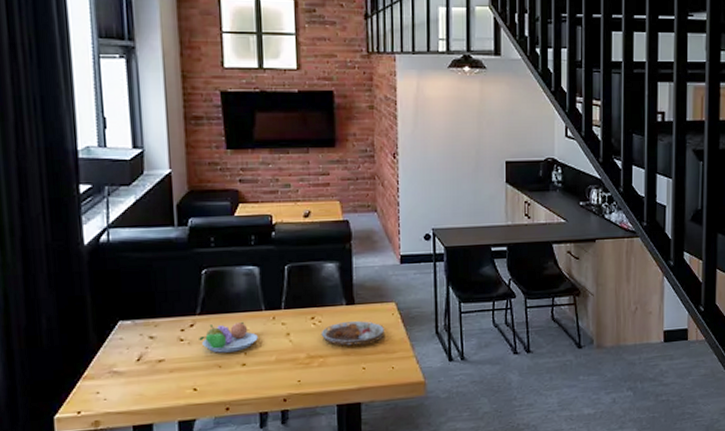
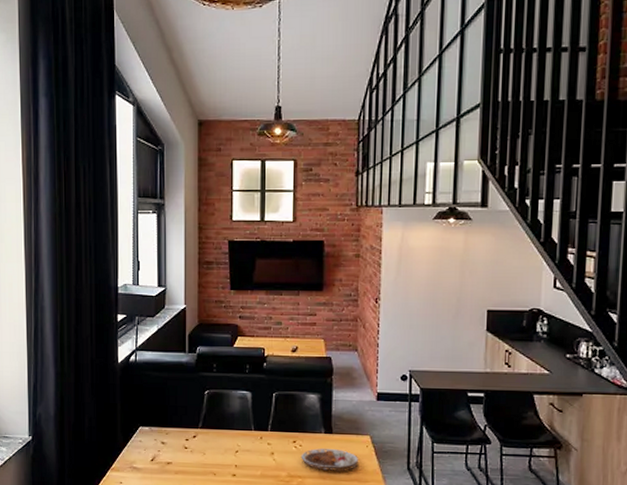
fruit bowl: present [199,321,258,353] -> none [199,438,247,463]

